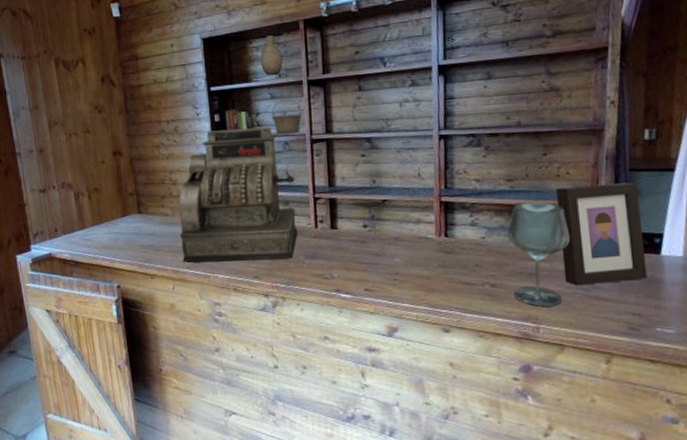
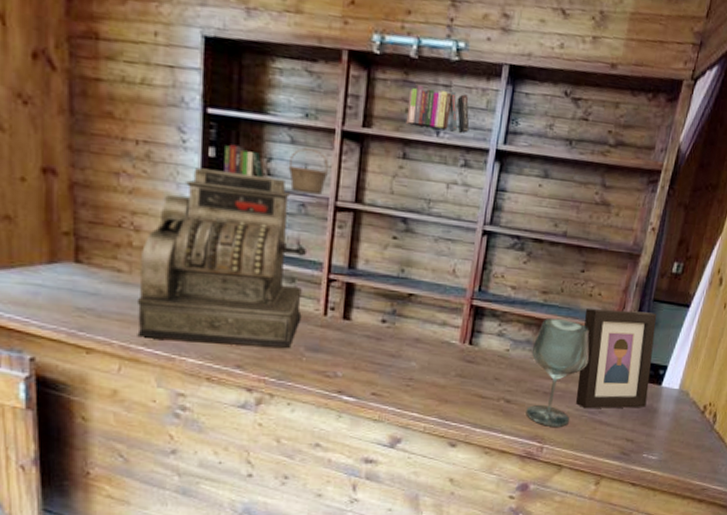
decorative vase: present [260,34,283,76] -> none [283,57,314,114]
books: none [355,28,411,64] -> present [406,85,470,134]

